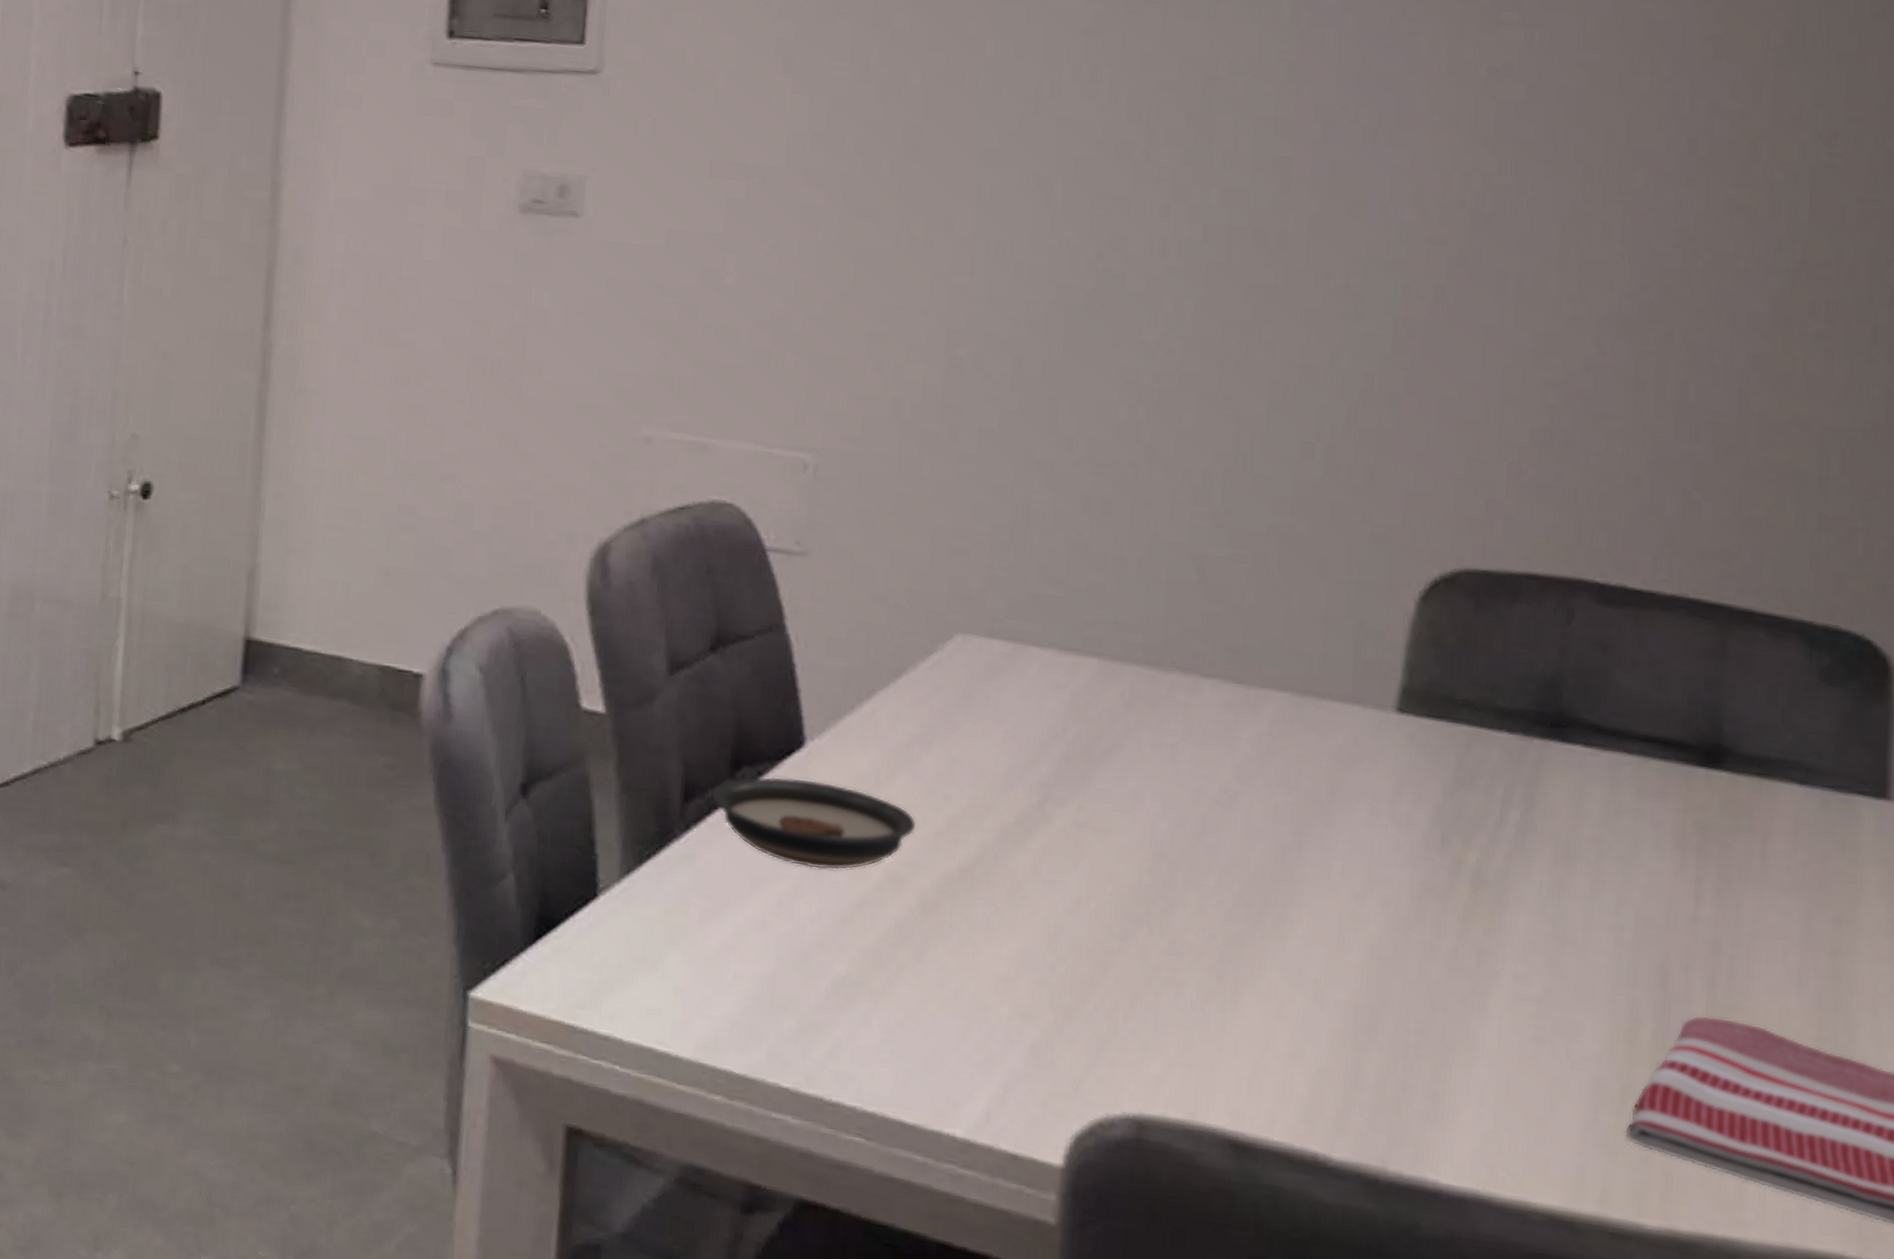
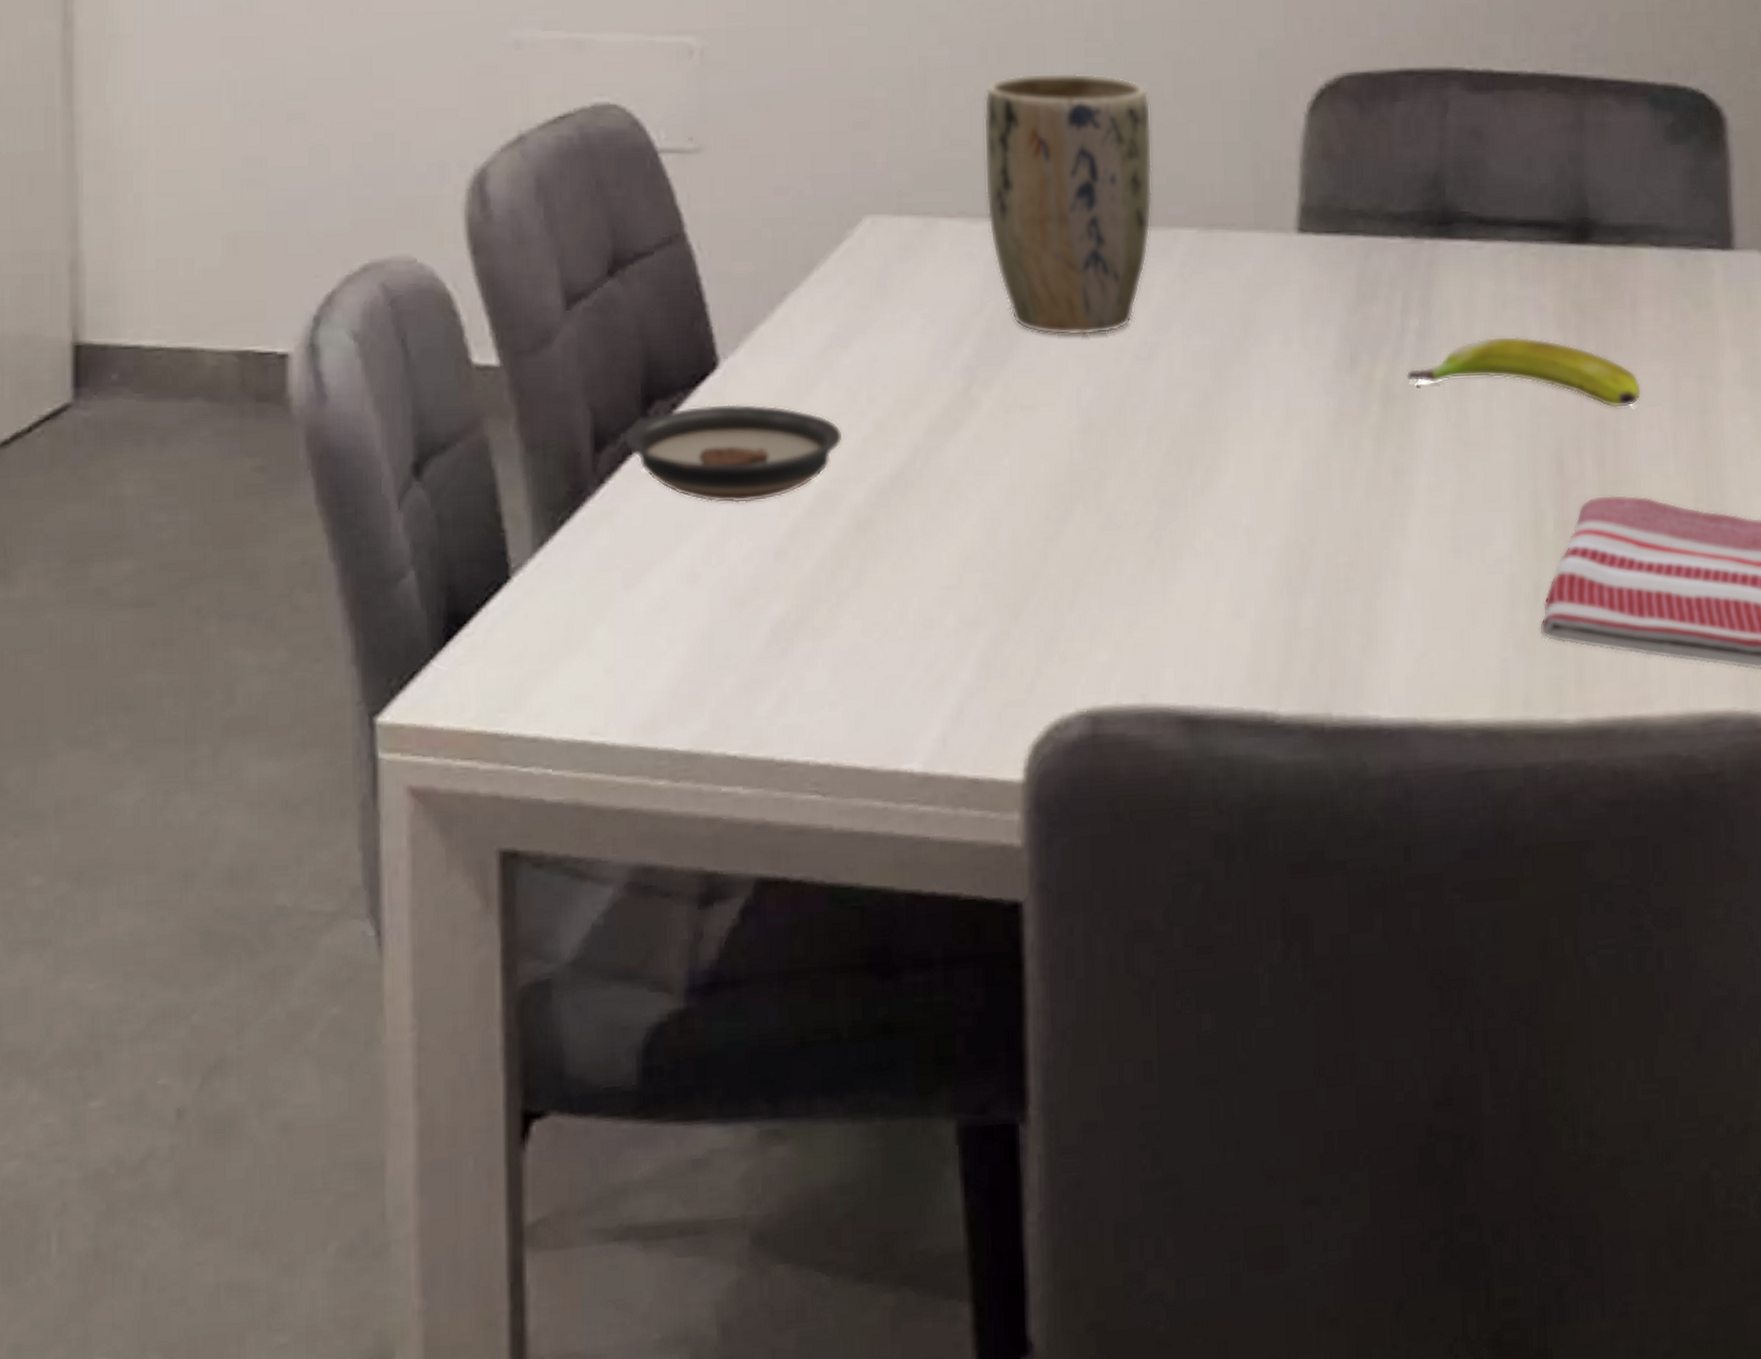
plant pot: none [1077,526,1253,776] -> present [983,72,1153,336]
banana: none [1500,842,1766,936] -> present [1406,335,1642,409]

